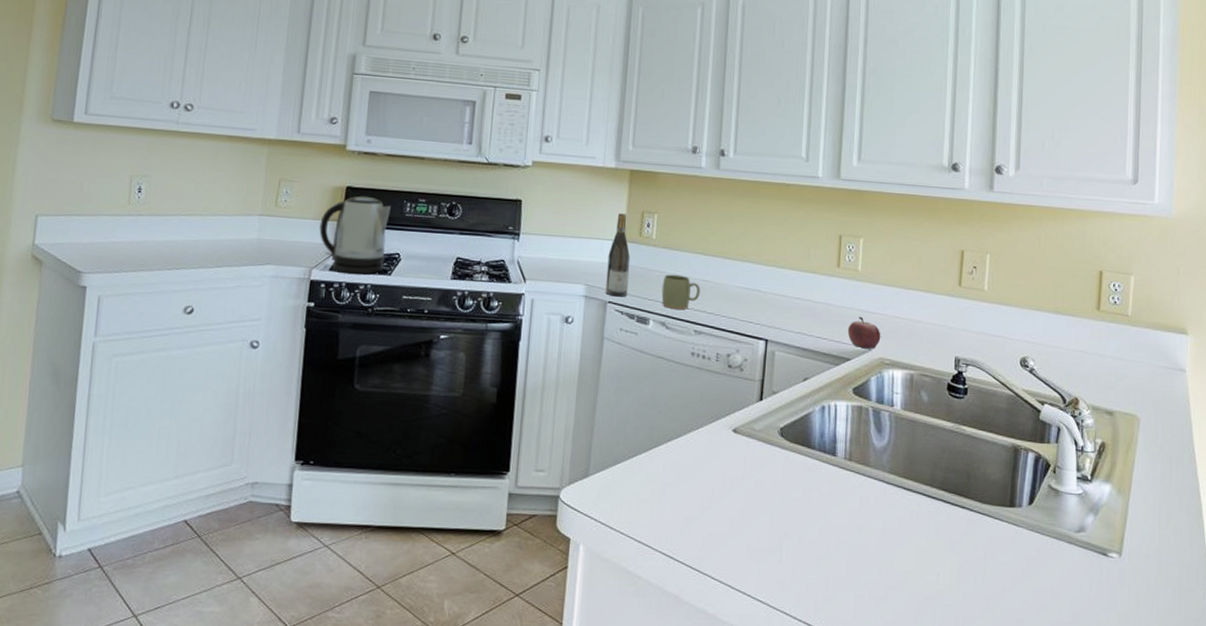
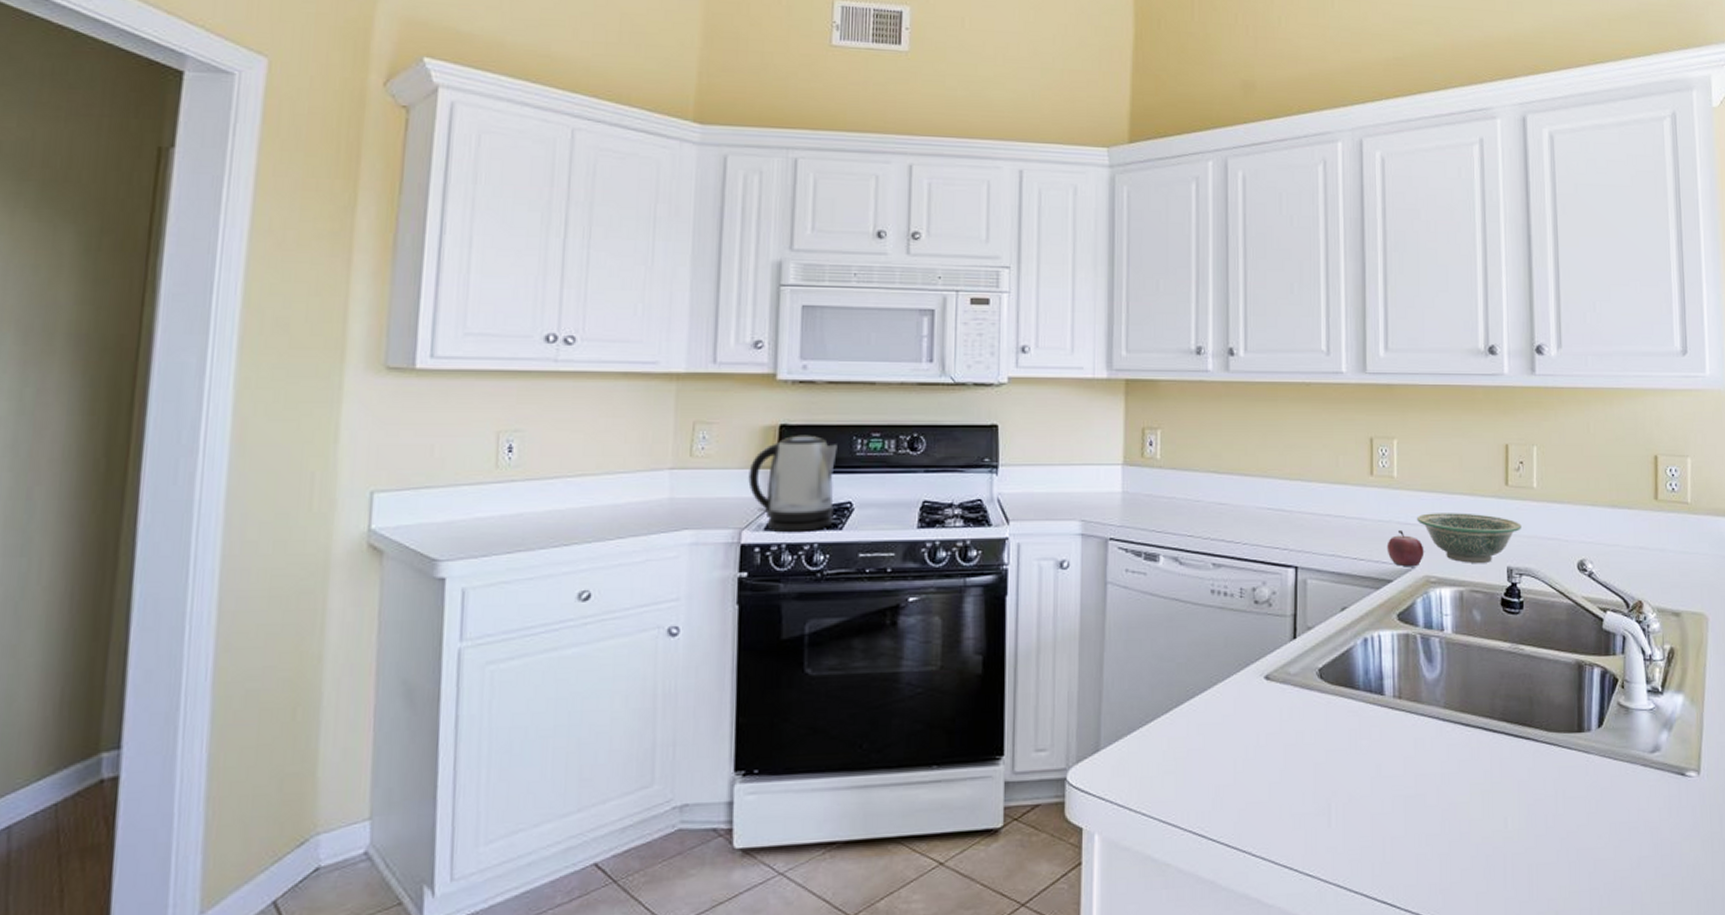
wine bottle: present [605,213,631,297] -> none [1105,432,1132,532]
mug: present [661,274,700,309] -> none [1171,499,1216,540]
bowl: none [875,304,972,352] -> present [1416,513,1523,563]

